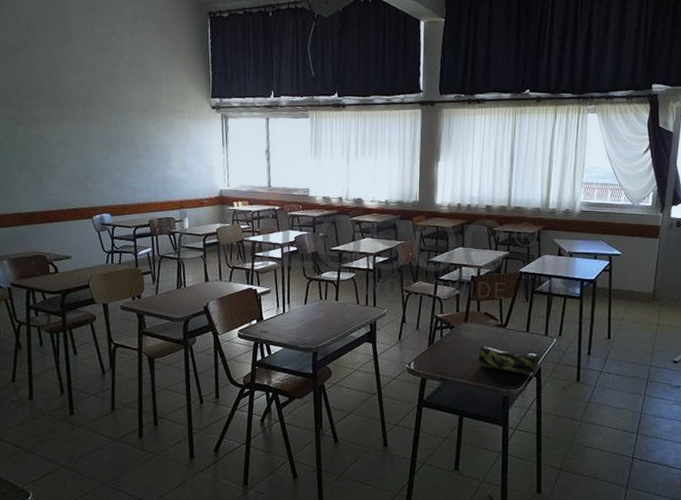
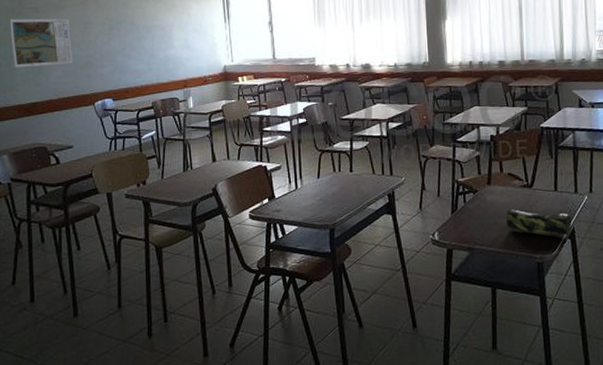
map: none [10,128,73,177] -> present [10,18,73,68]

